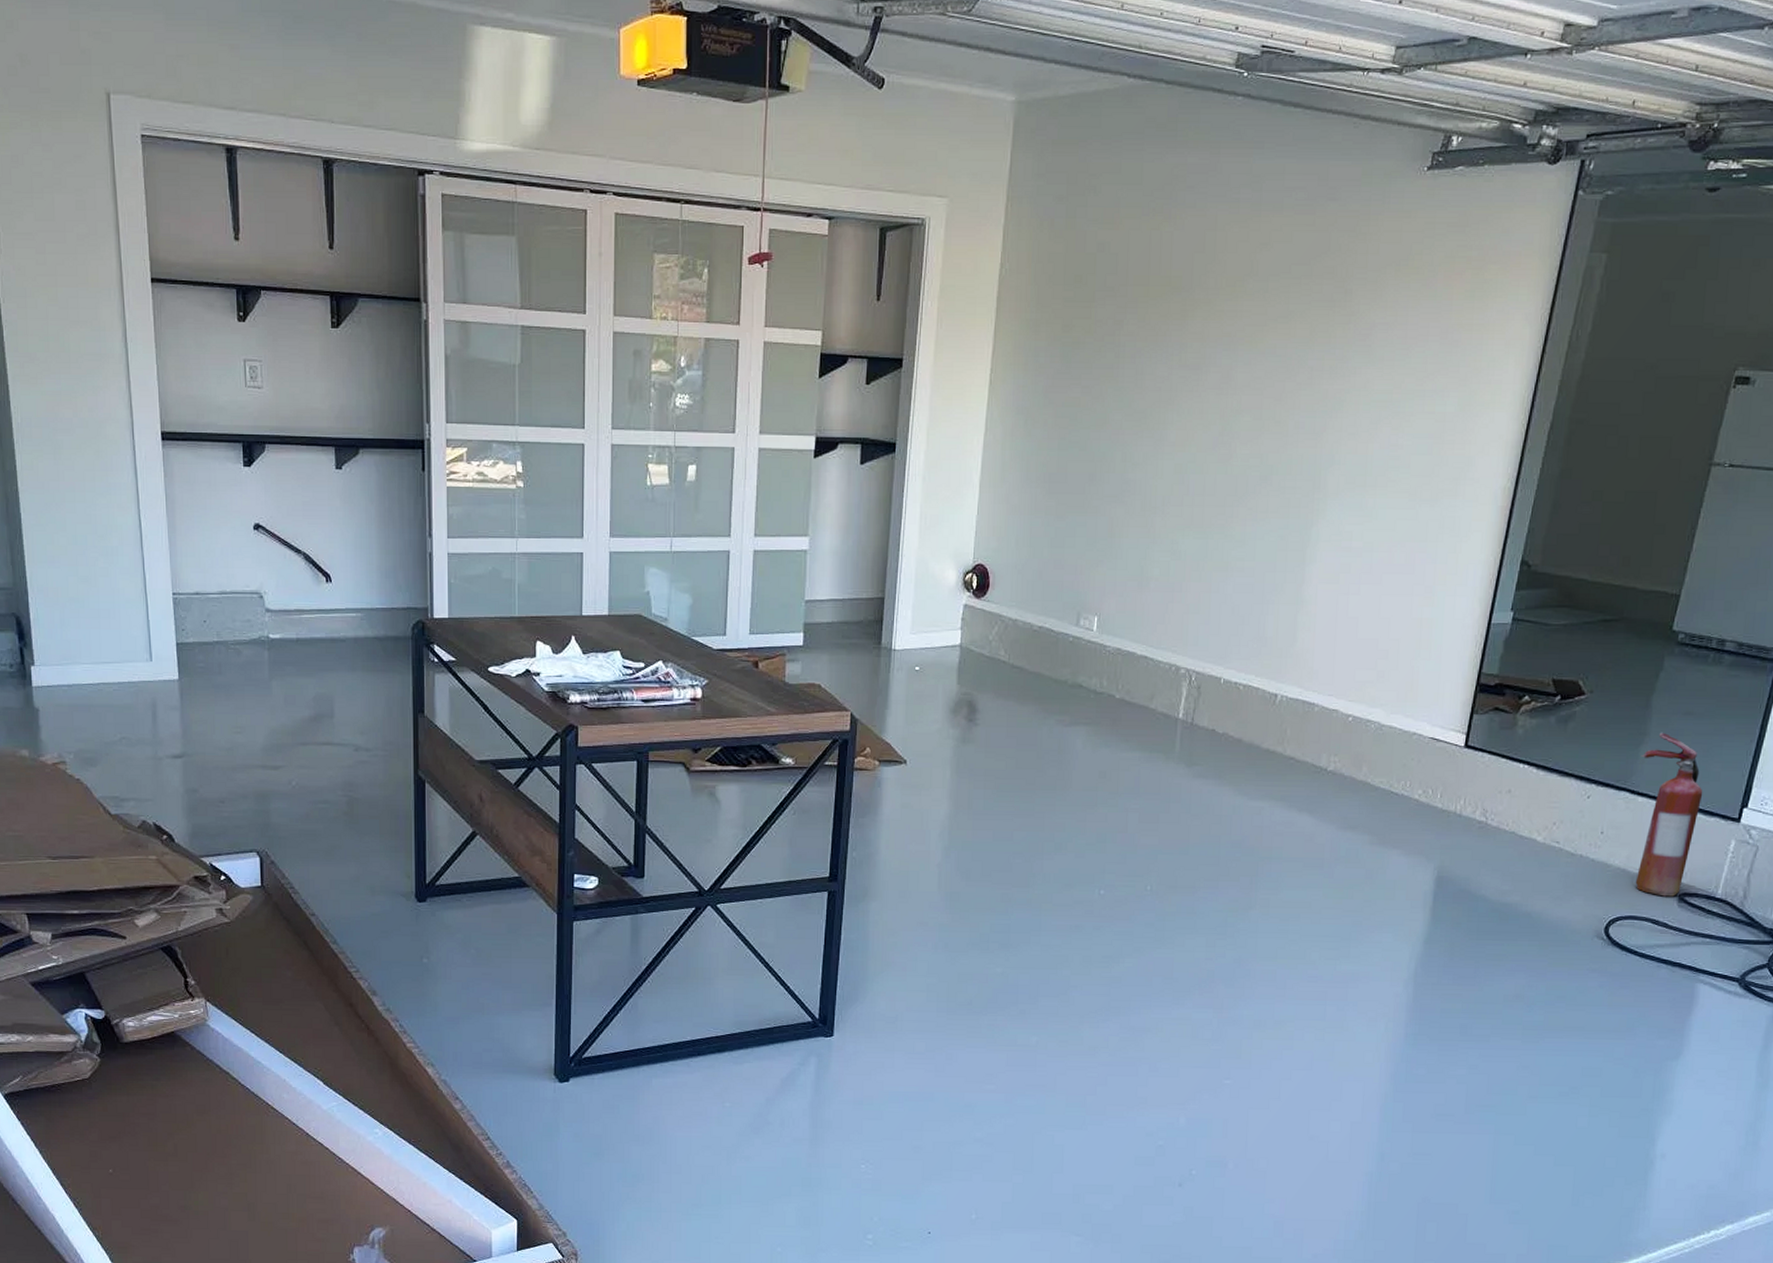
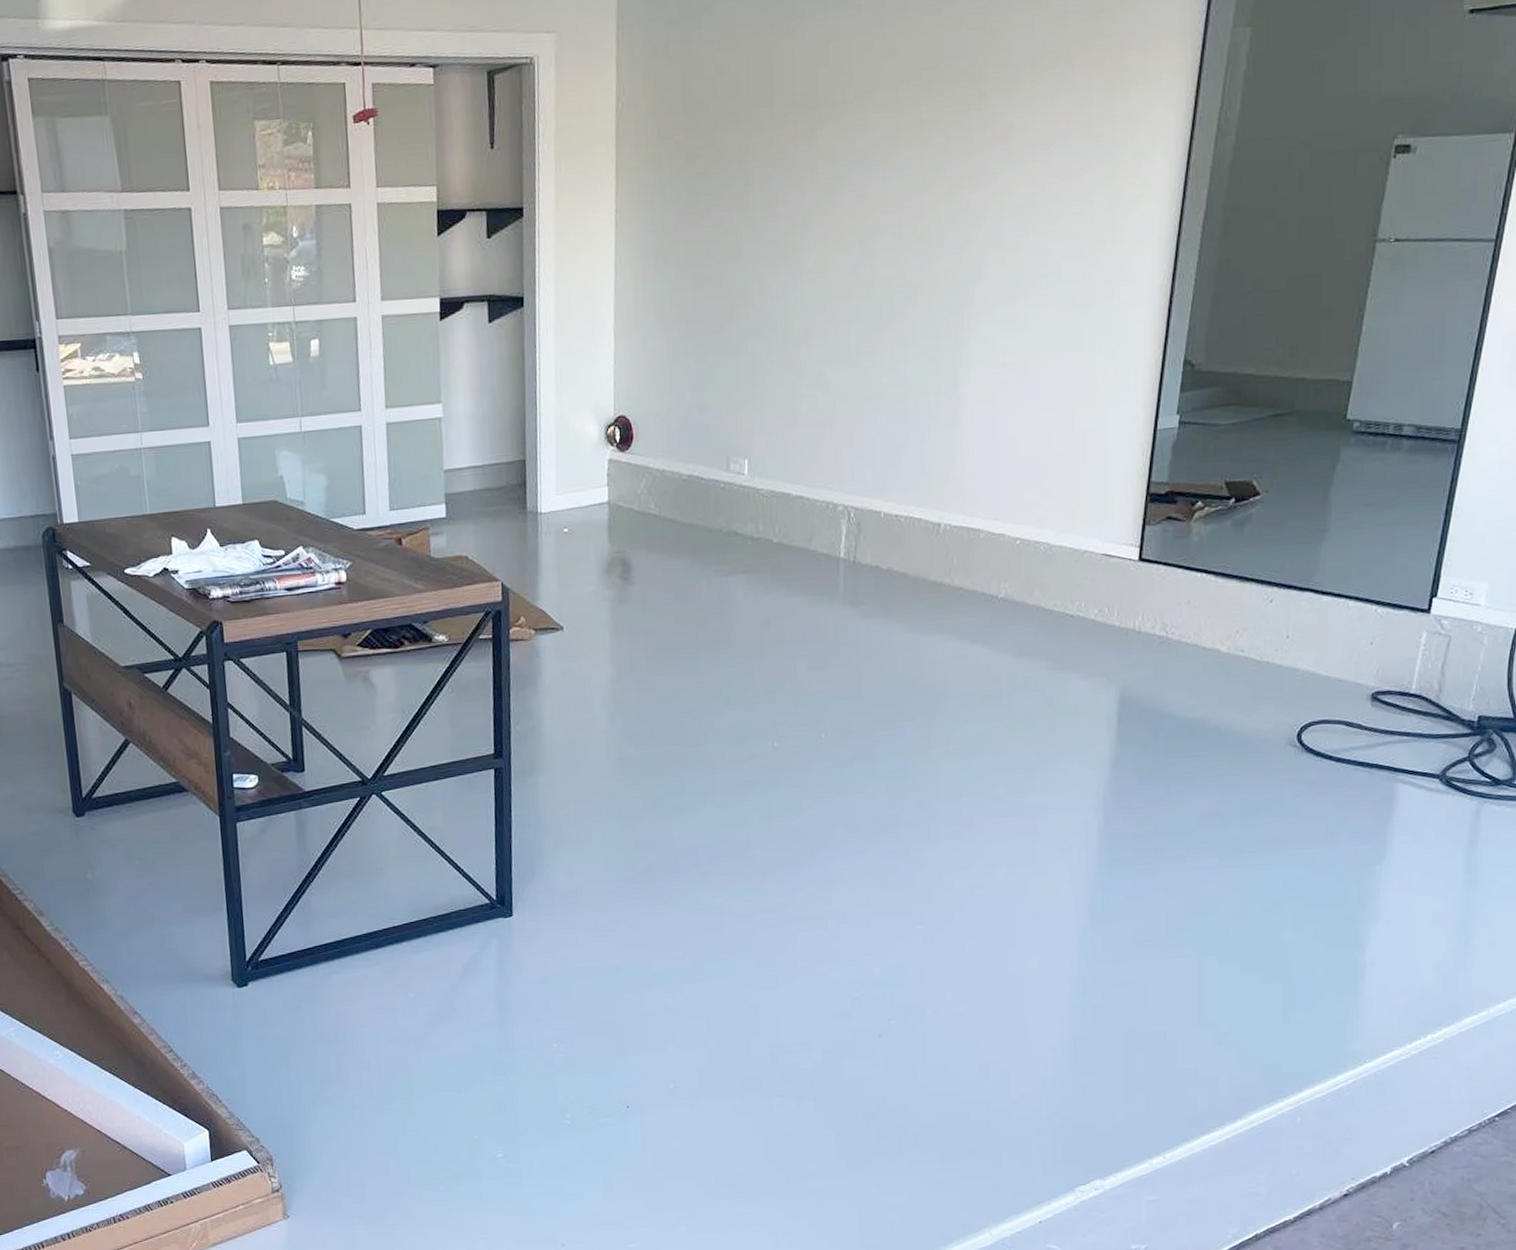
fire extinguisher: present [1635,732,1703,897] -> none [1323,526,1390,697]

